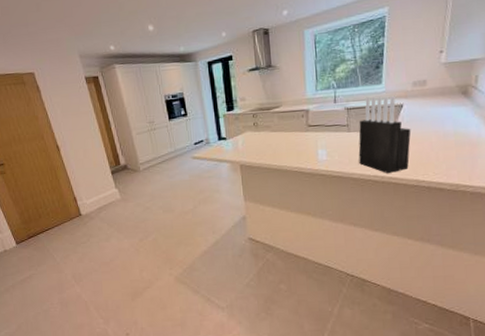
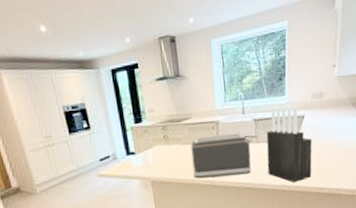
toaster: none [279,121,344,165] -> present [190,133,252,179]

